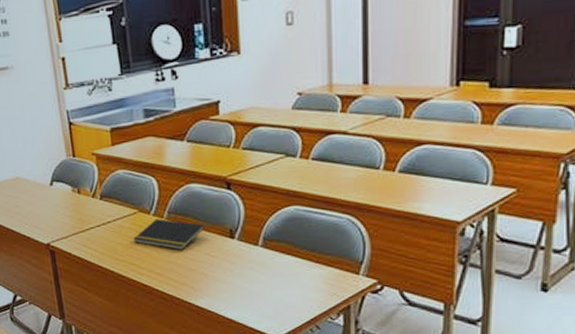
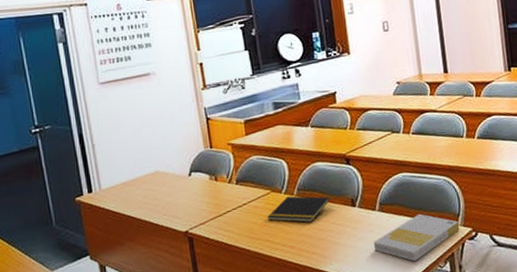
book: none [252,255,361,308] -> present [373,213,460,261]

